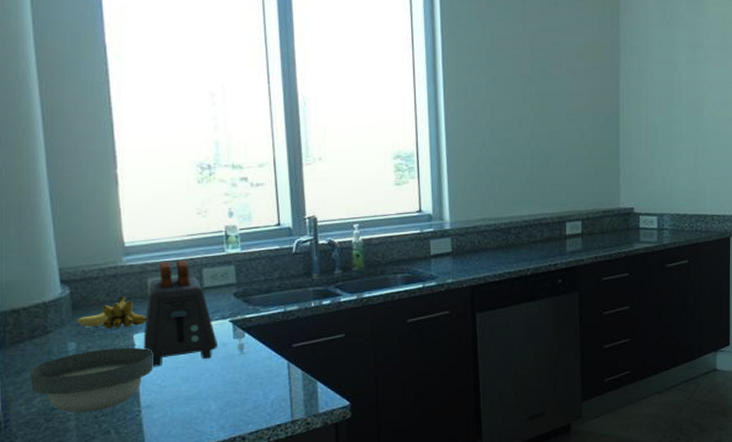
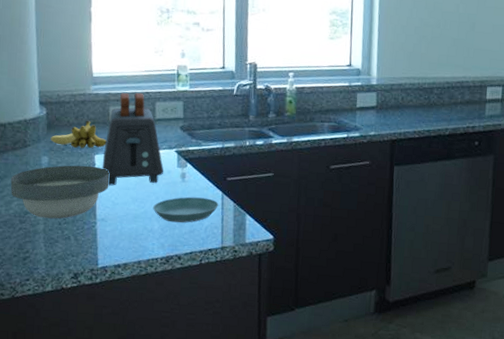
saucer: none [207,369,284,400] -> present [152,196,219,223]

